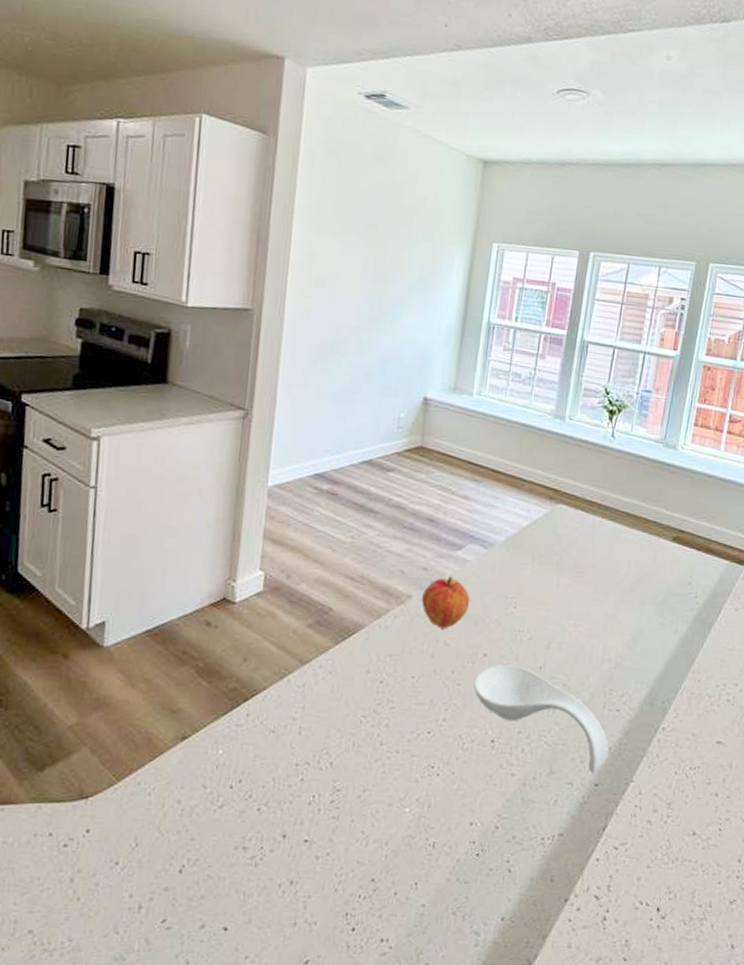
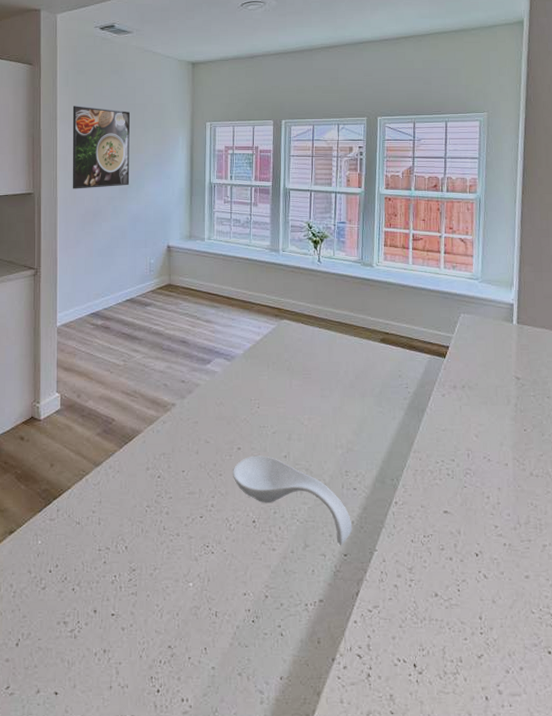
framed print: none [305,198,395,314] -> present [72,106,131,189]
fruit: present [421,575,470,629] -> none [183,385,221,430]

